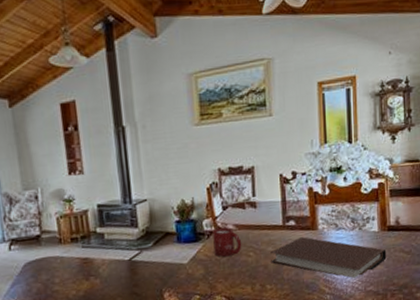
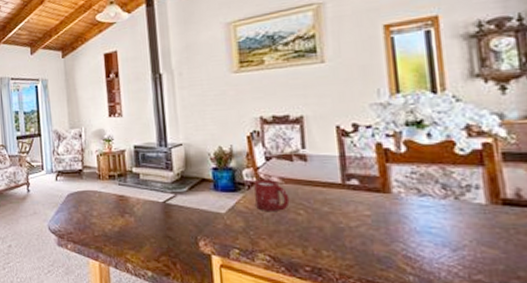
notebook: present [270,237,387,278] -> none [326,200,503,260]

